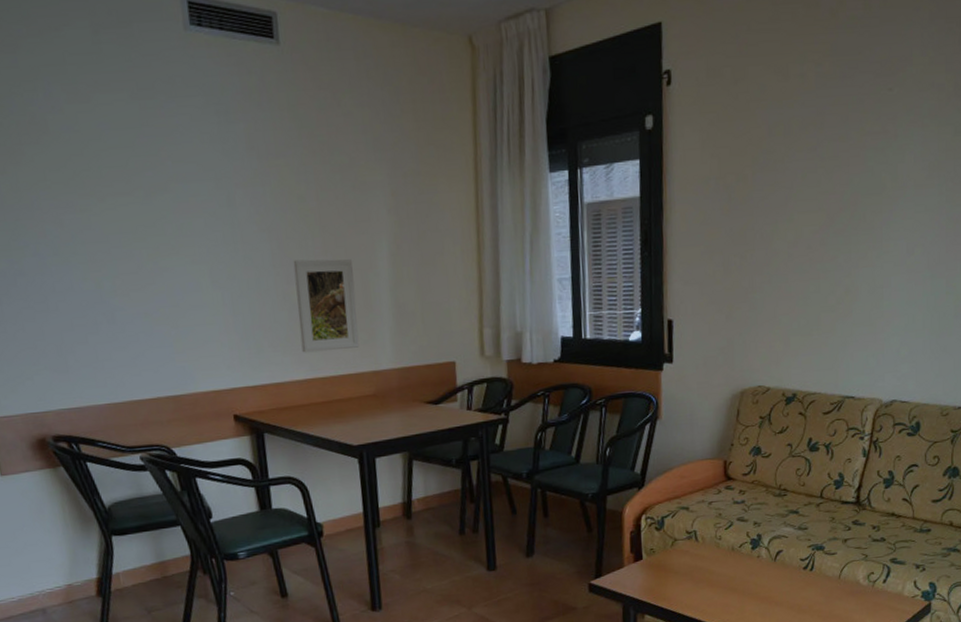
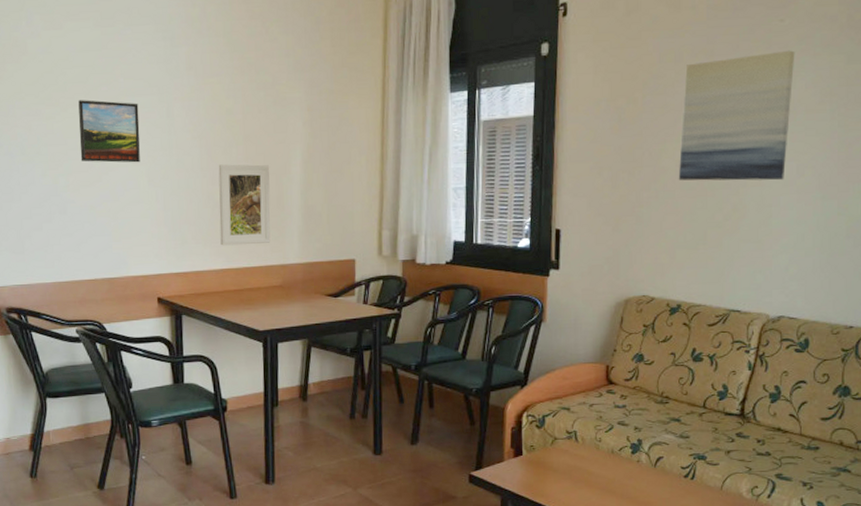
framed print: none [118,187,200,262] -> present [78,100,140,163]
wall art: none [790,121,904,263] -> present [678,50,795,181]

